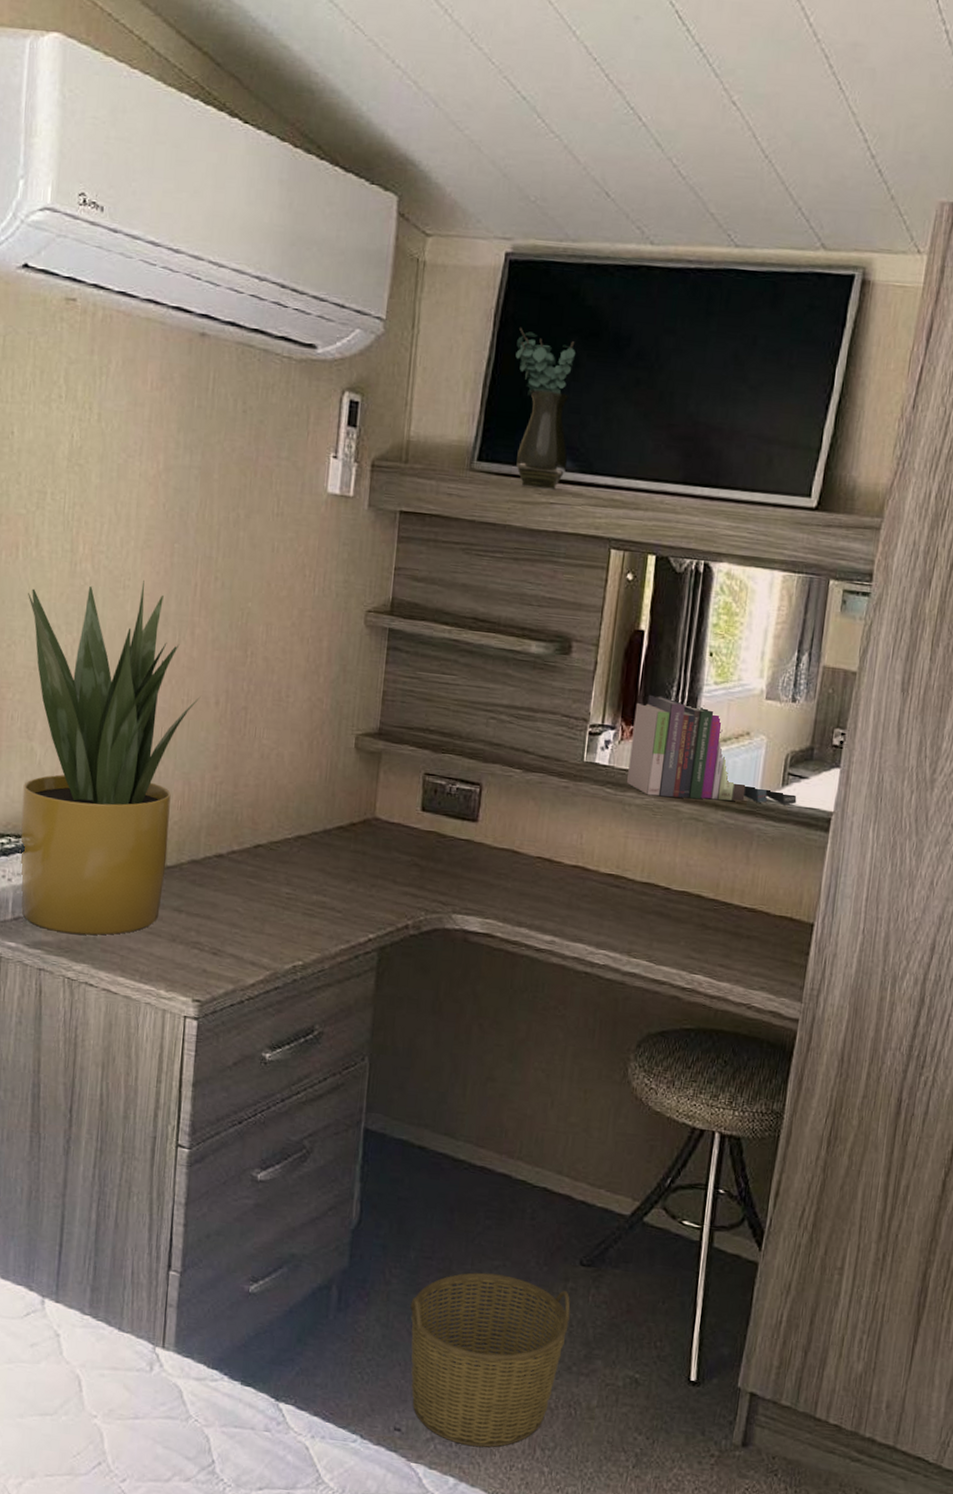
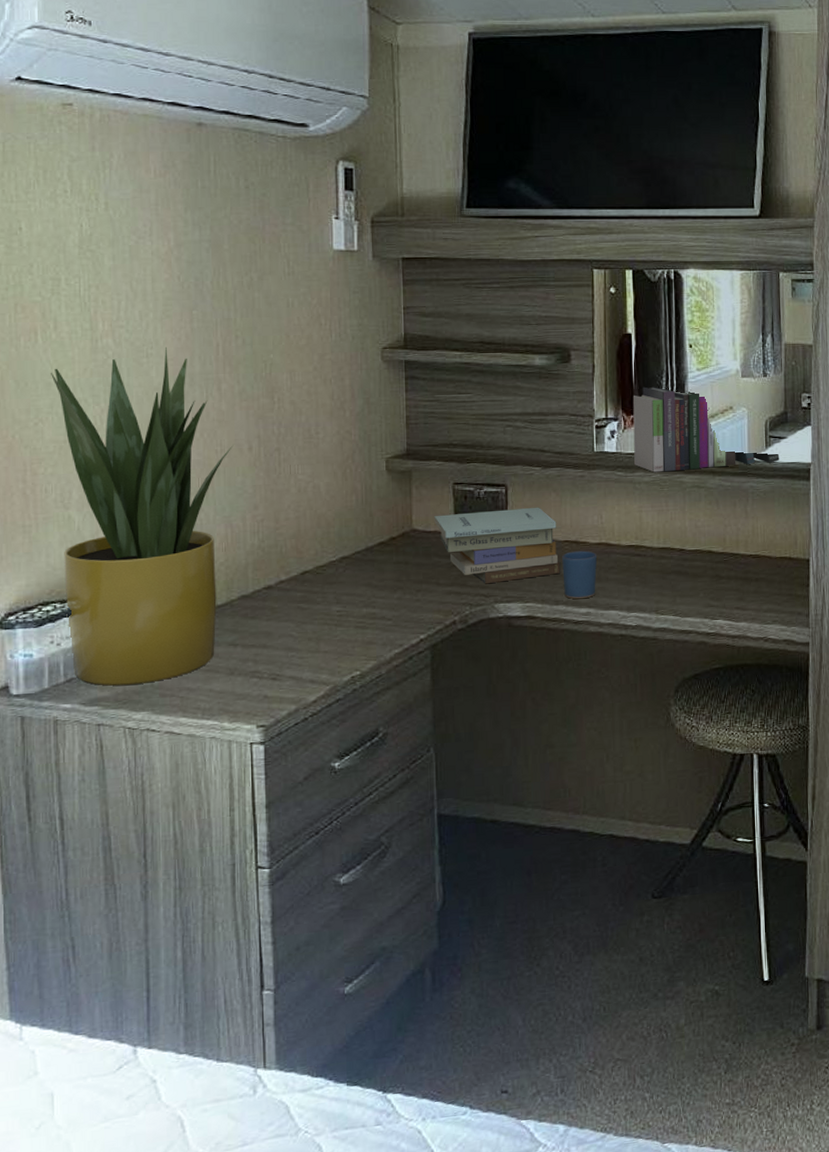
books: none [398,806,531,893] -> present [433,507,561,584]
basket: present [410,1272,571,1448] -> none [502,922,650,1091]
vase: present [515,328,575,491] -> none [488,94,546,226]
mug: none [529,870,572,925] -> present [562,550,598,600]

